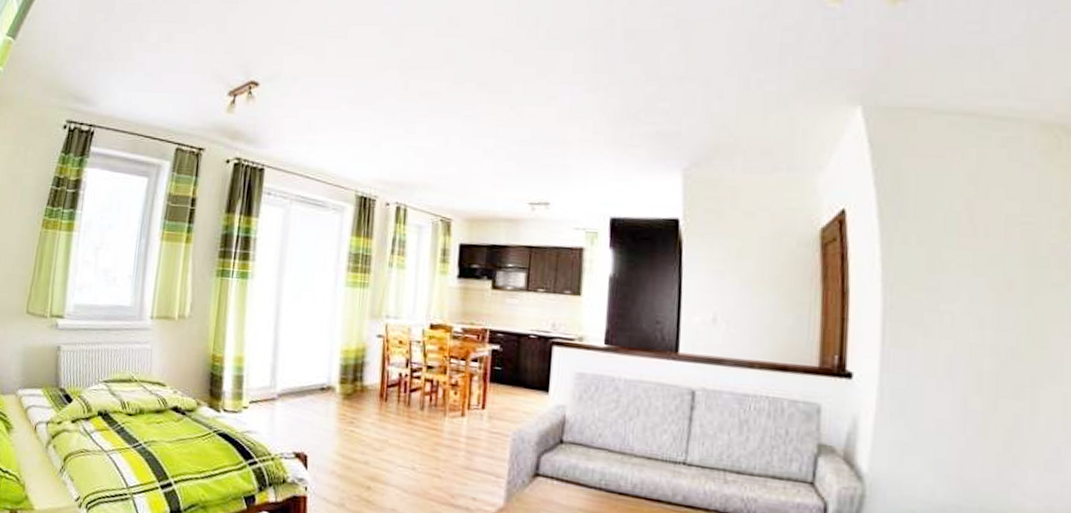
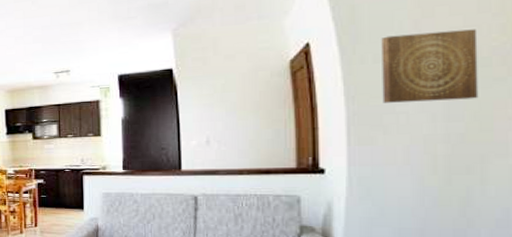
wall art: none [925,214,1036,306] -> present [381,29,479,103]

